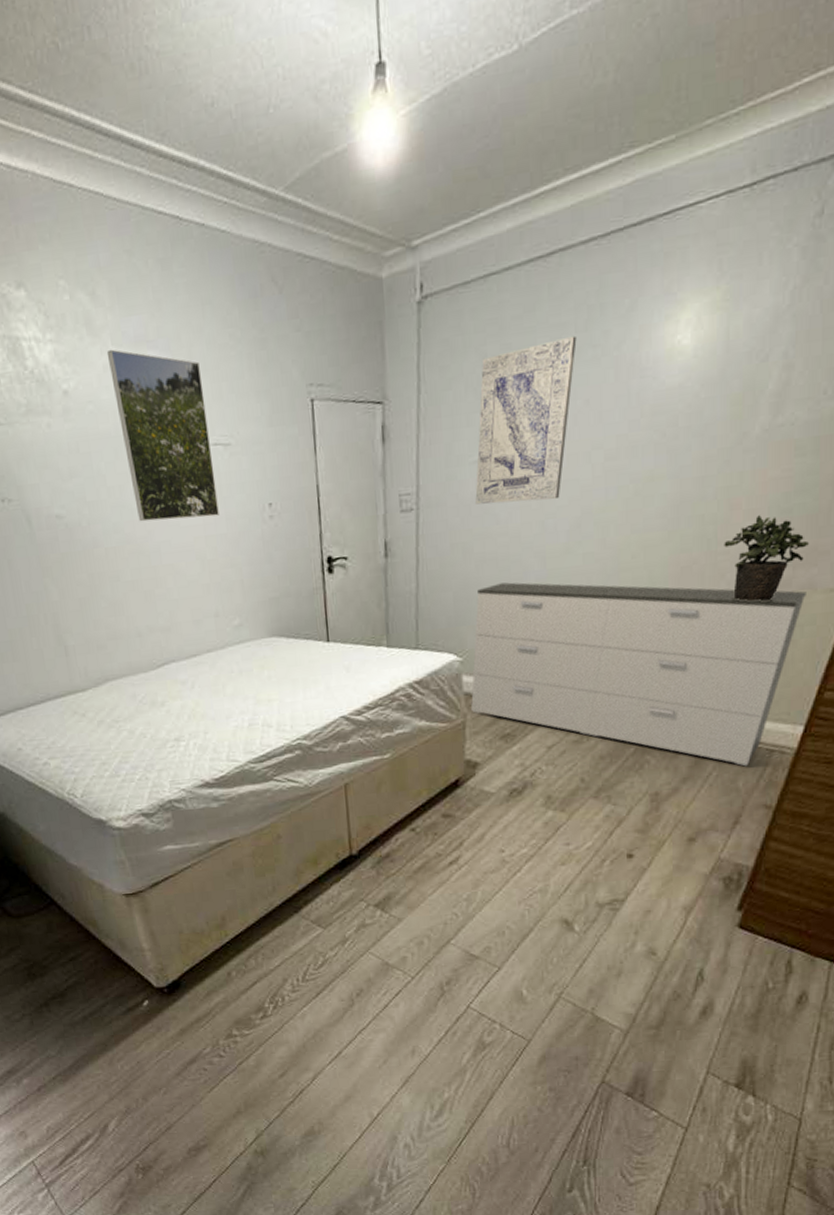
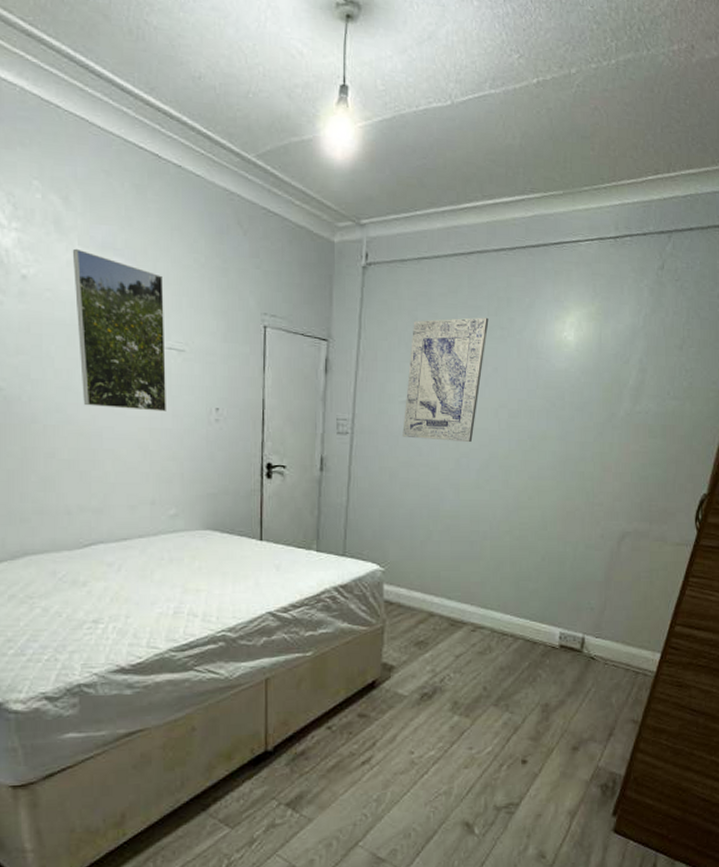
dresser: present [471,582,806,767] -> none [390,506,660,685]
potted plant: present [724,515,809,602] -> none [599,478,660,546]

